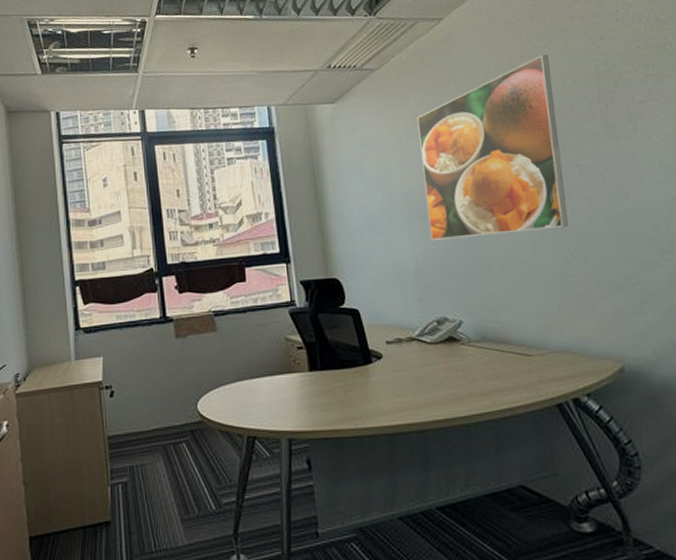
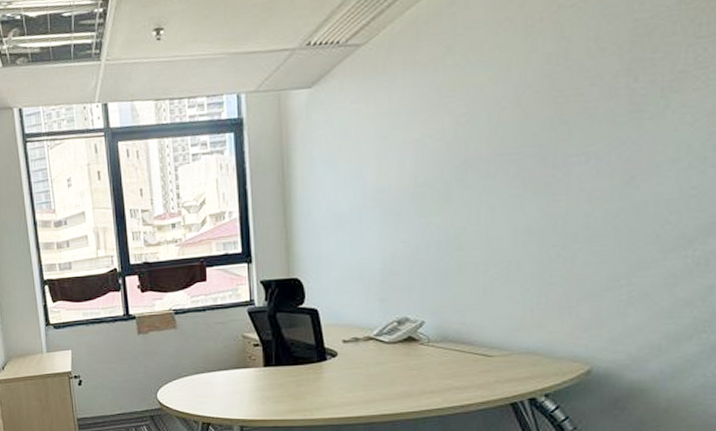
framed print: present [417,54,569,240] -> none [401,15,574,239]

